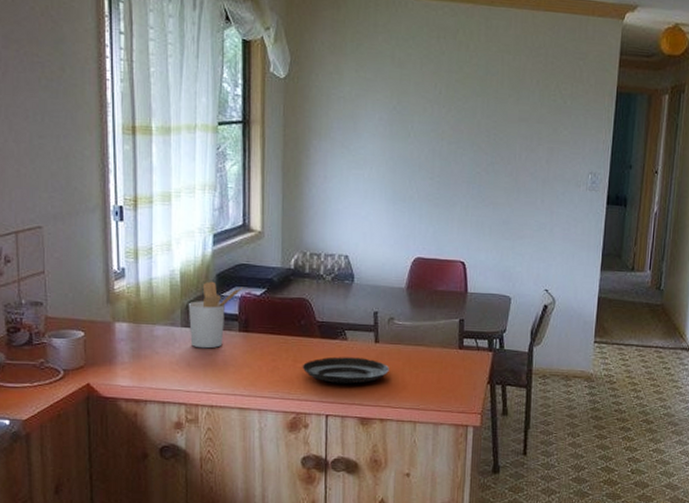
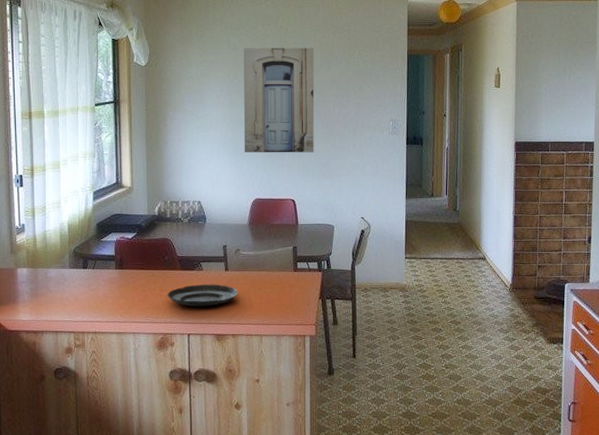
utensil holder: present [188,281,244,349] -> none [74,230,118,285]
wall art: none [405,66,500,206] -> present [243,48,315,153]

